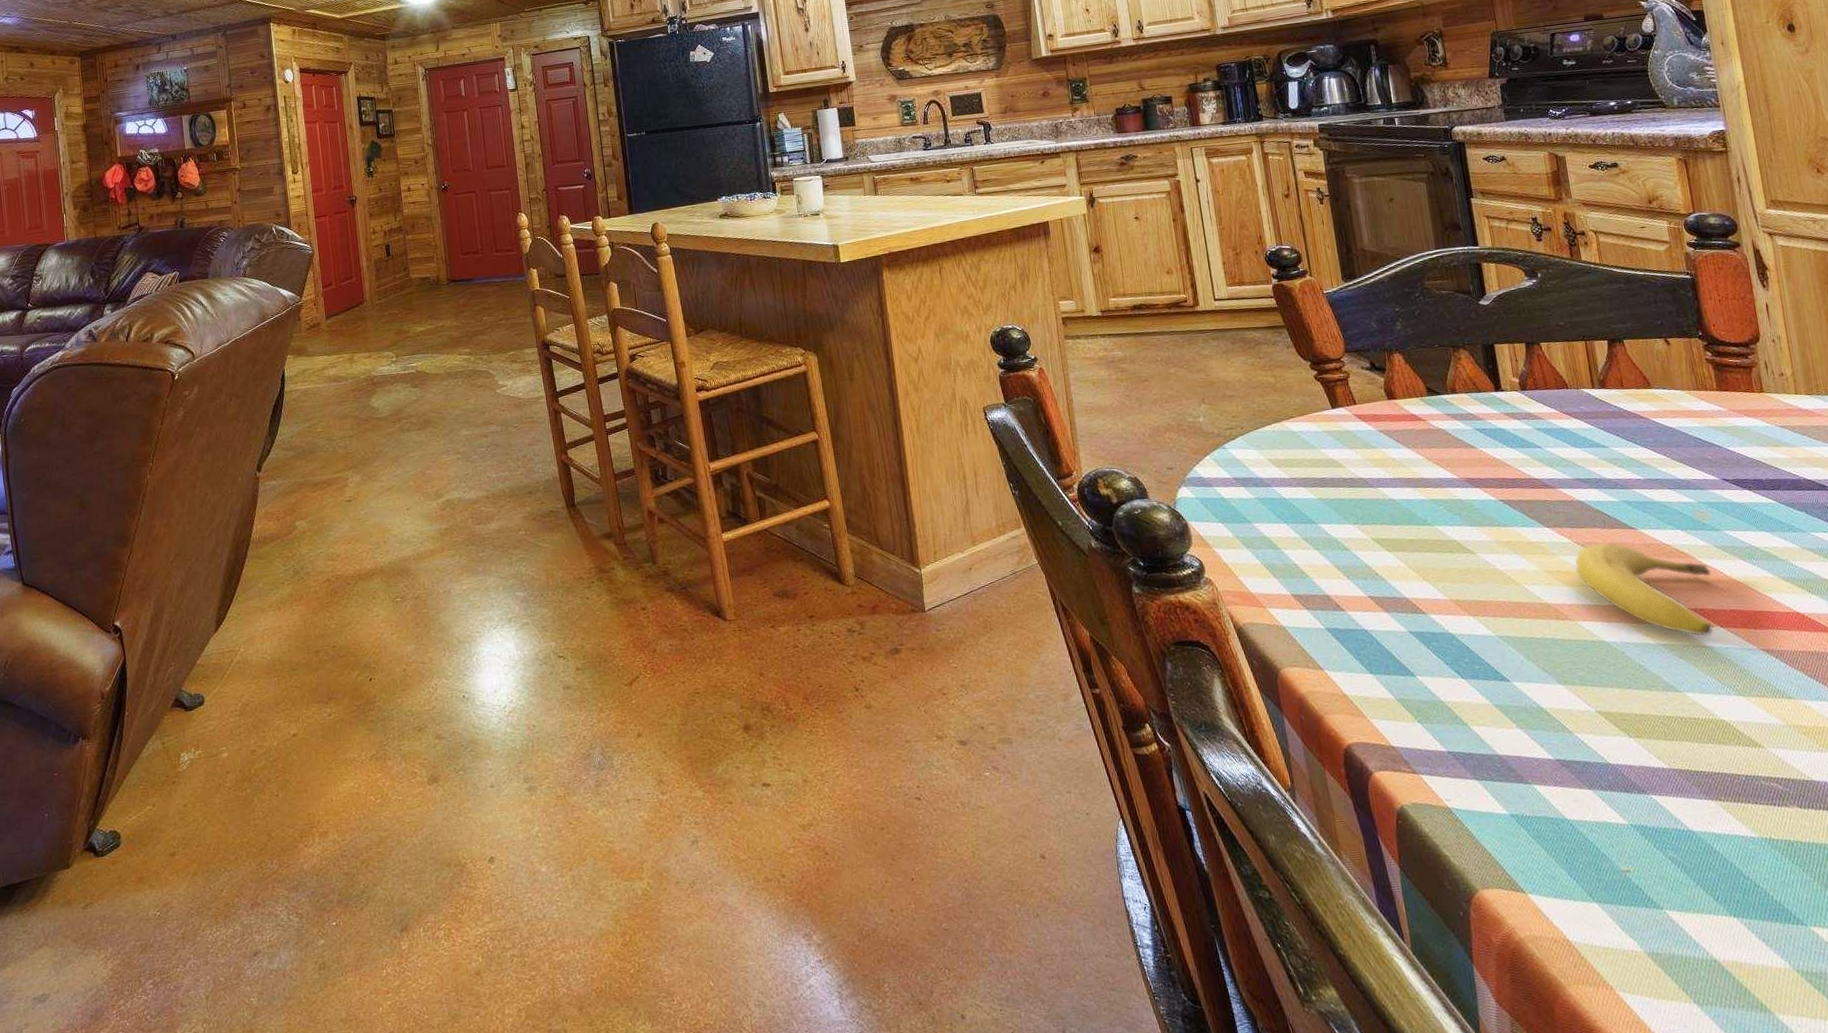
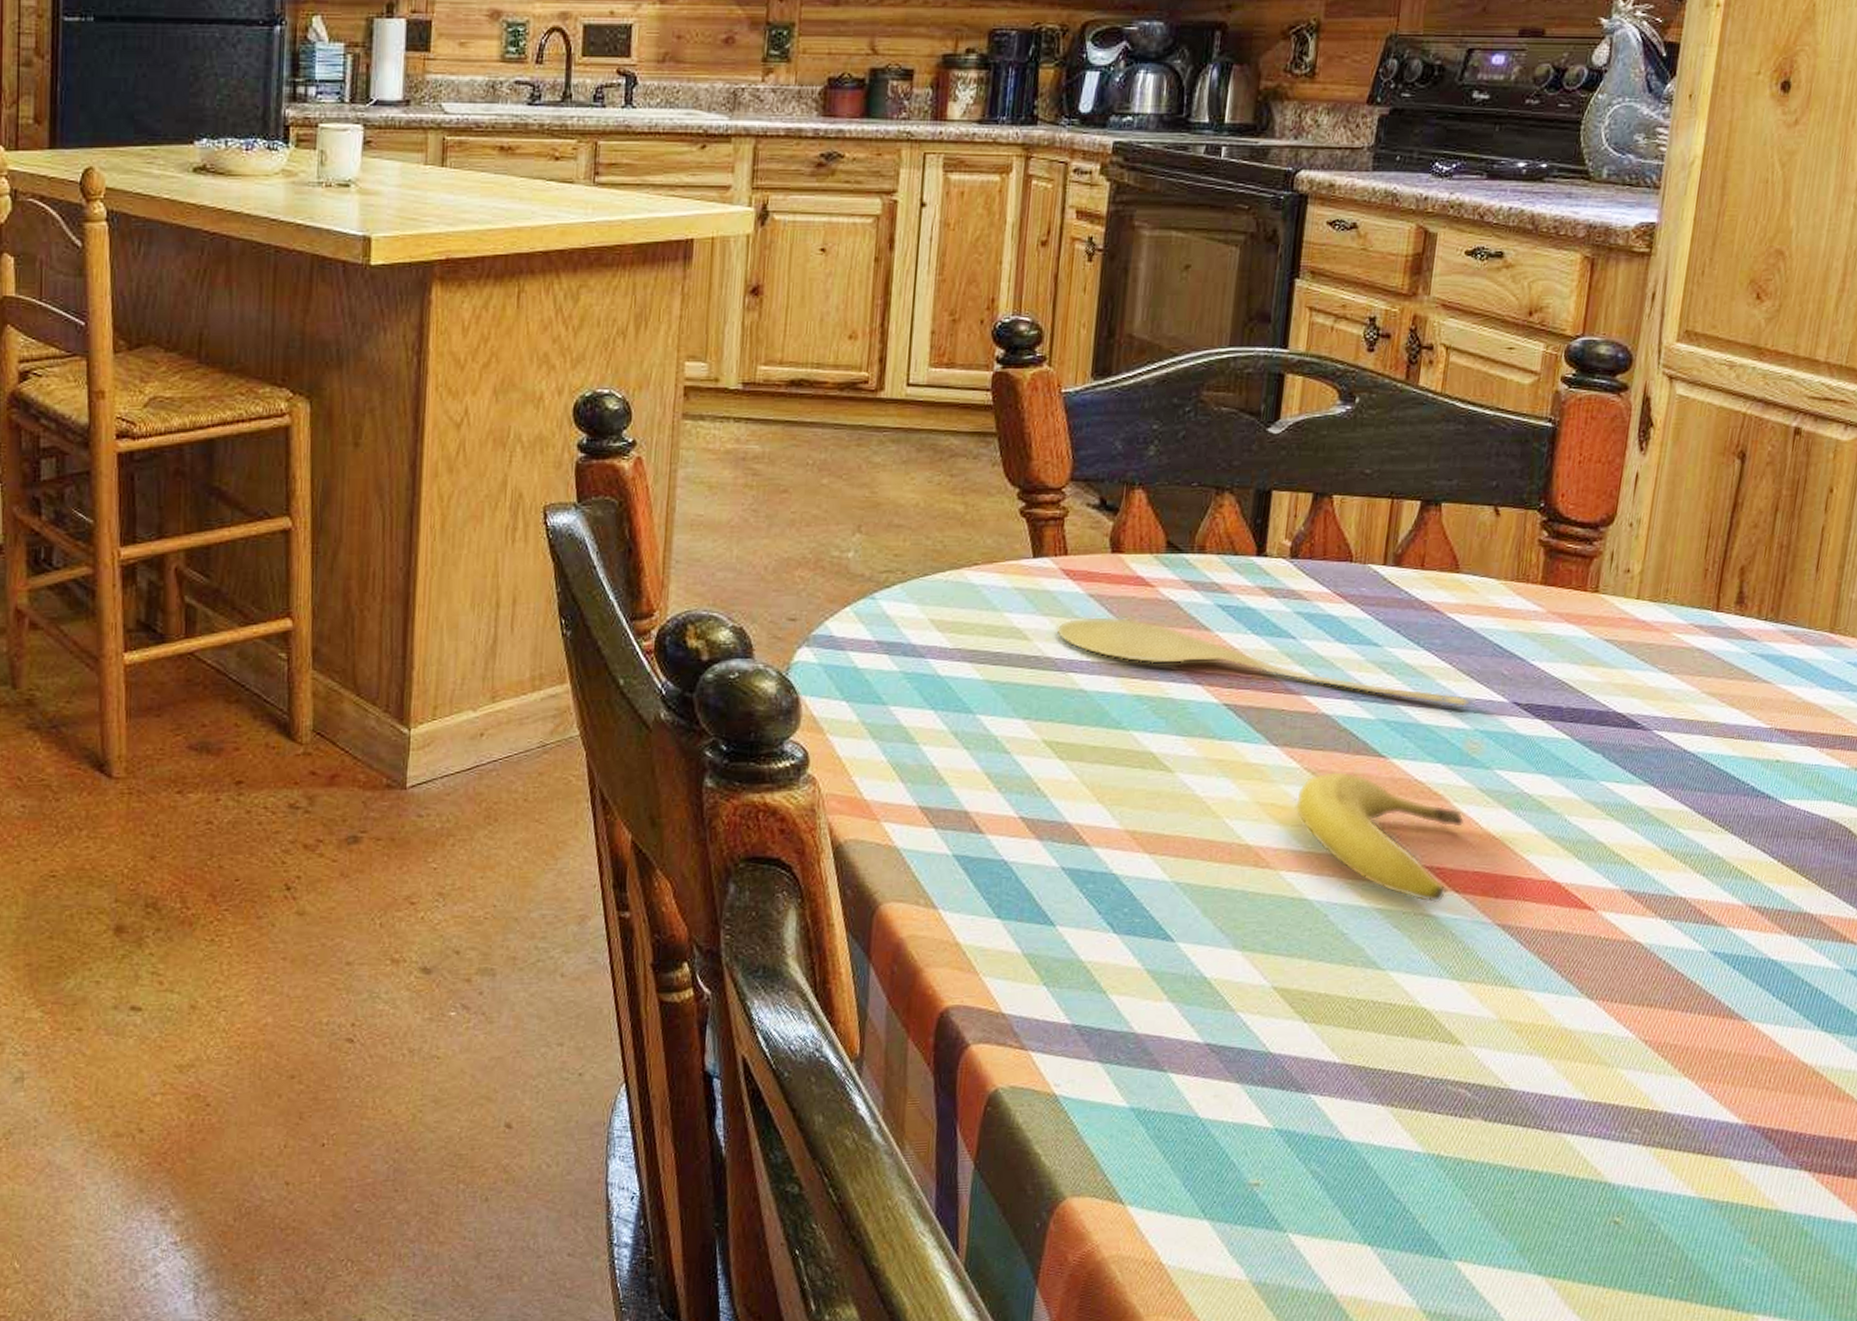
spoon: none [1362,444,1688,487] -> present [1056,616,1469,708]

